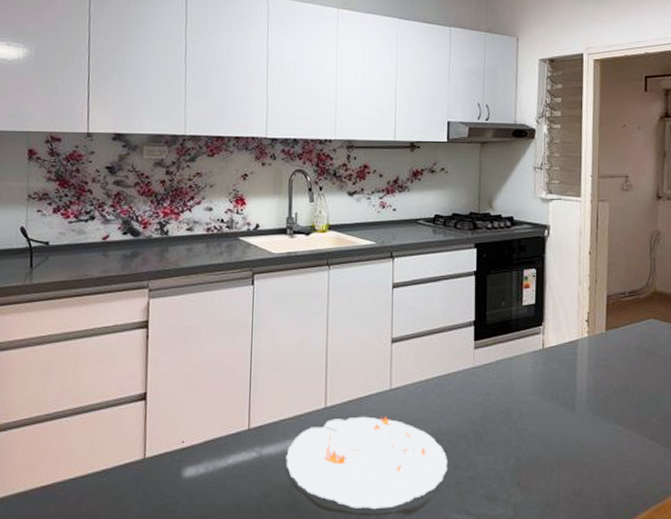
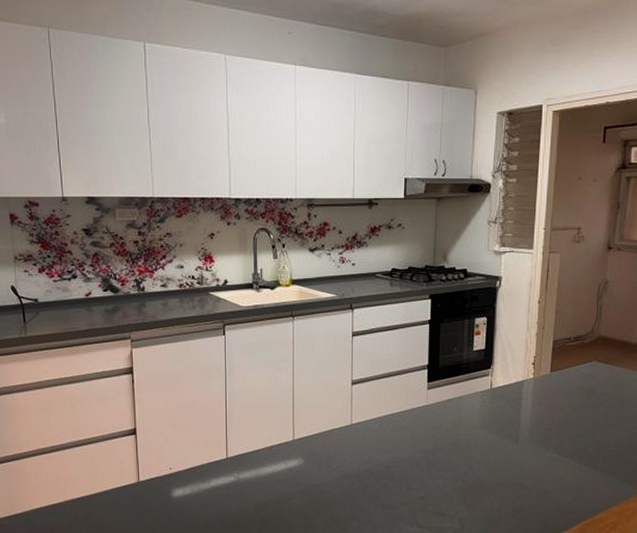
plate: present [286,416,448,510] -> none [260,447,403,523]

